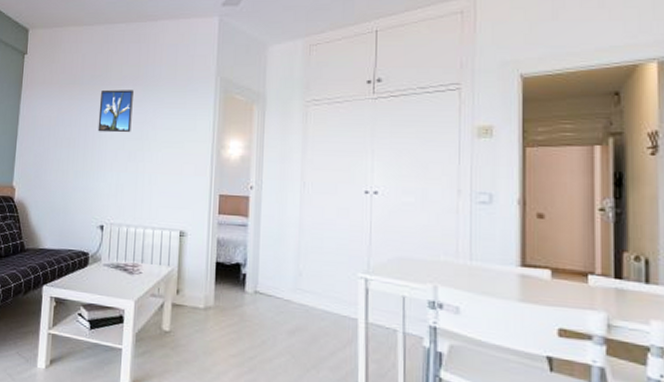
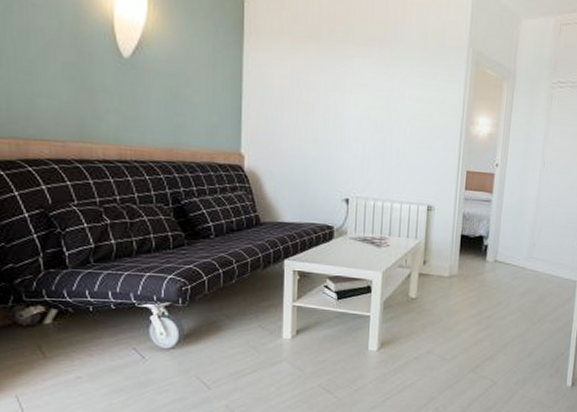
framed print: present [97,89,133,133] -> none [340,49,380,101]

